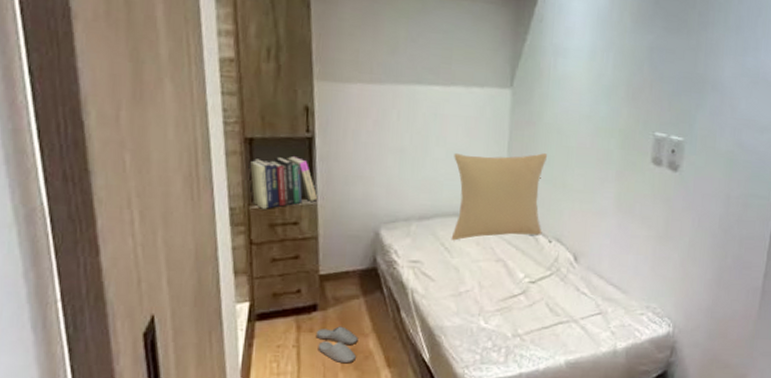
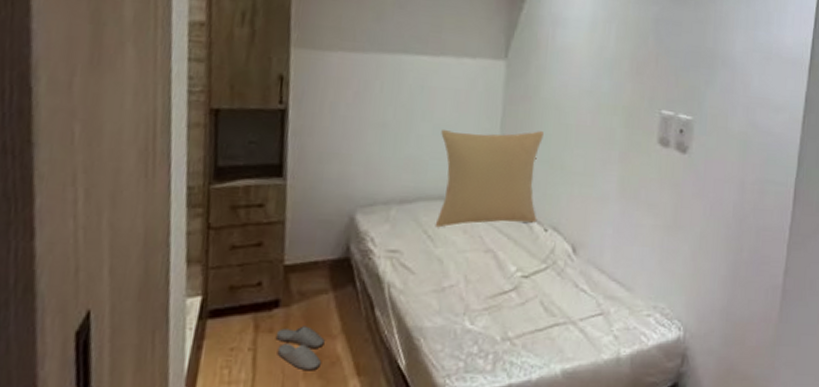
books: present [250,155,318,209] -> none [213,129,288,189]

